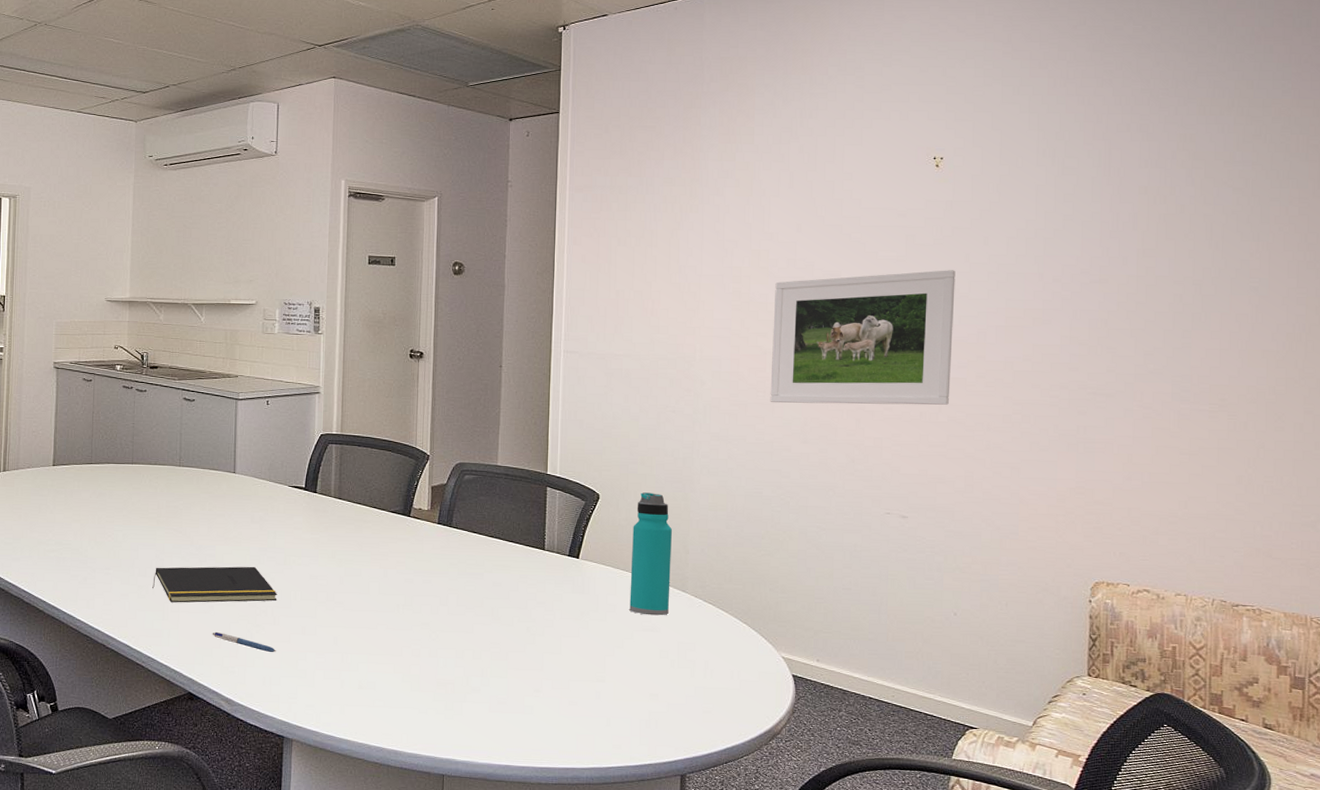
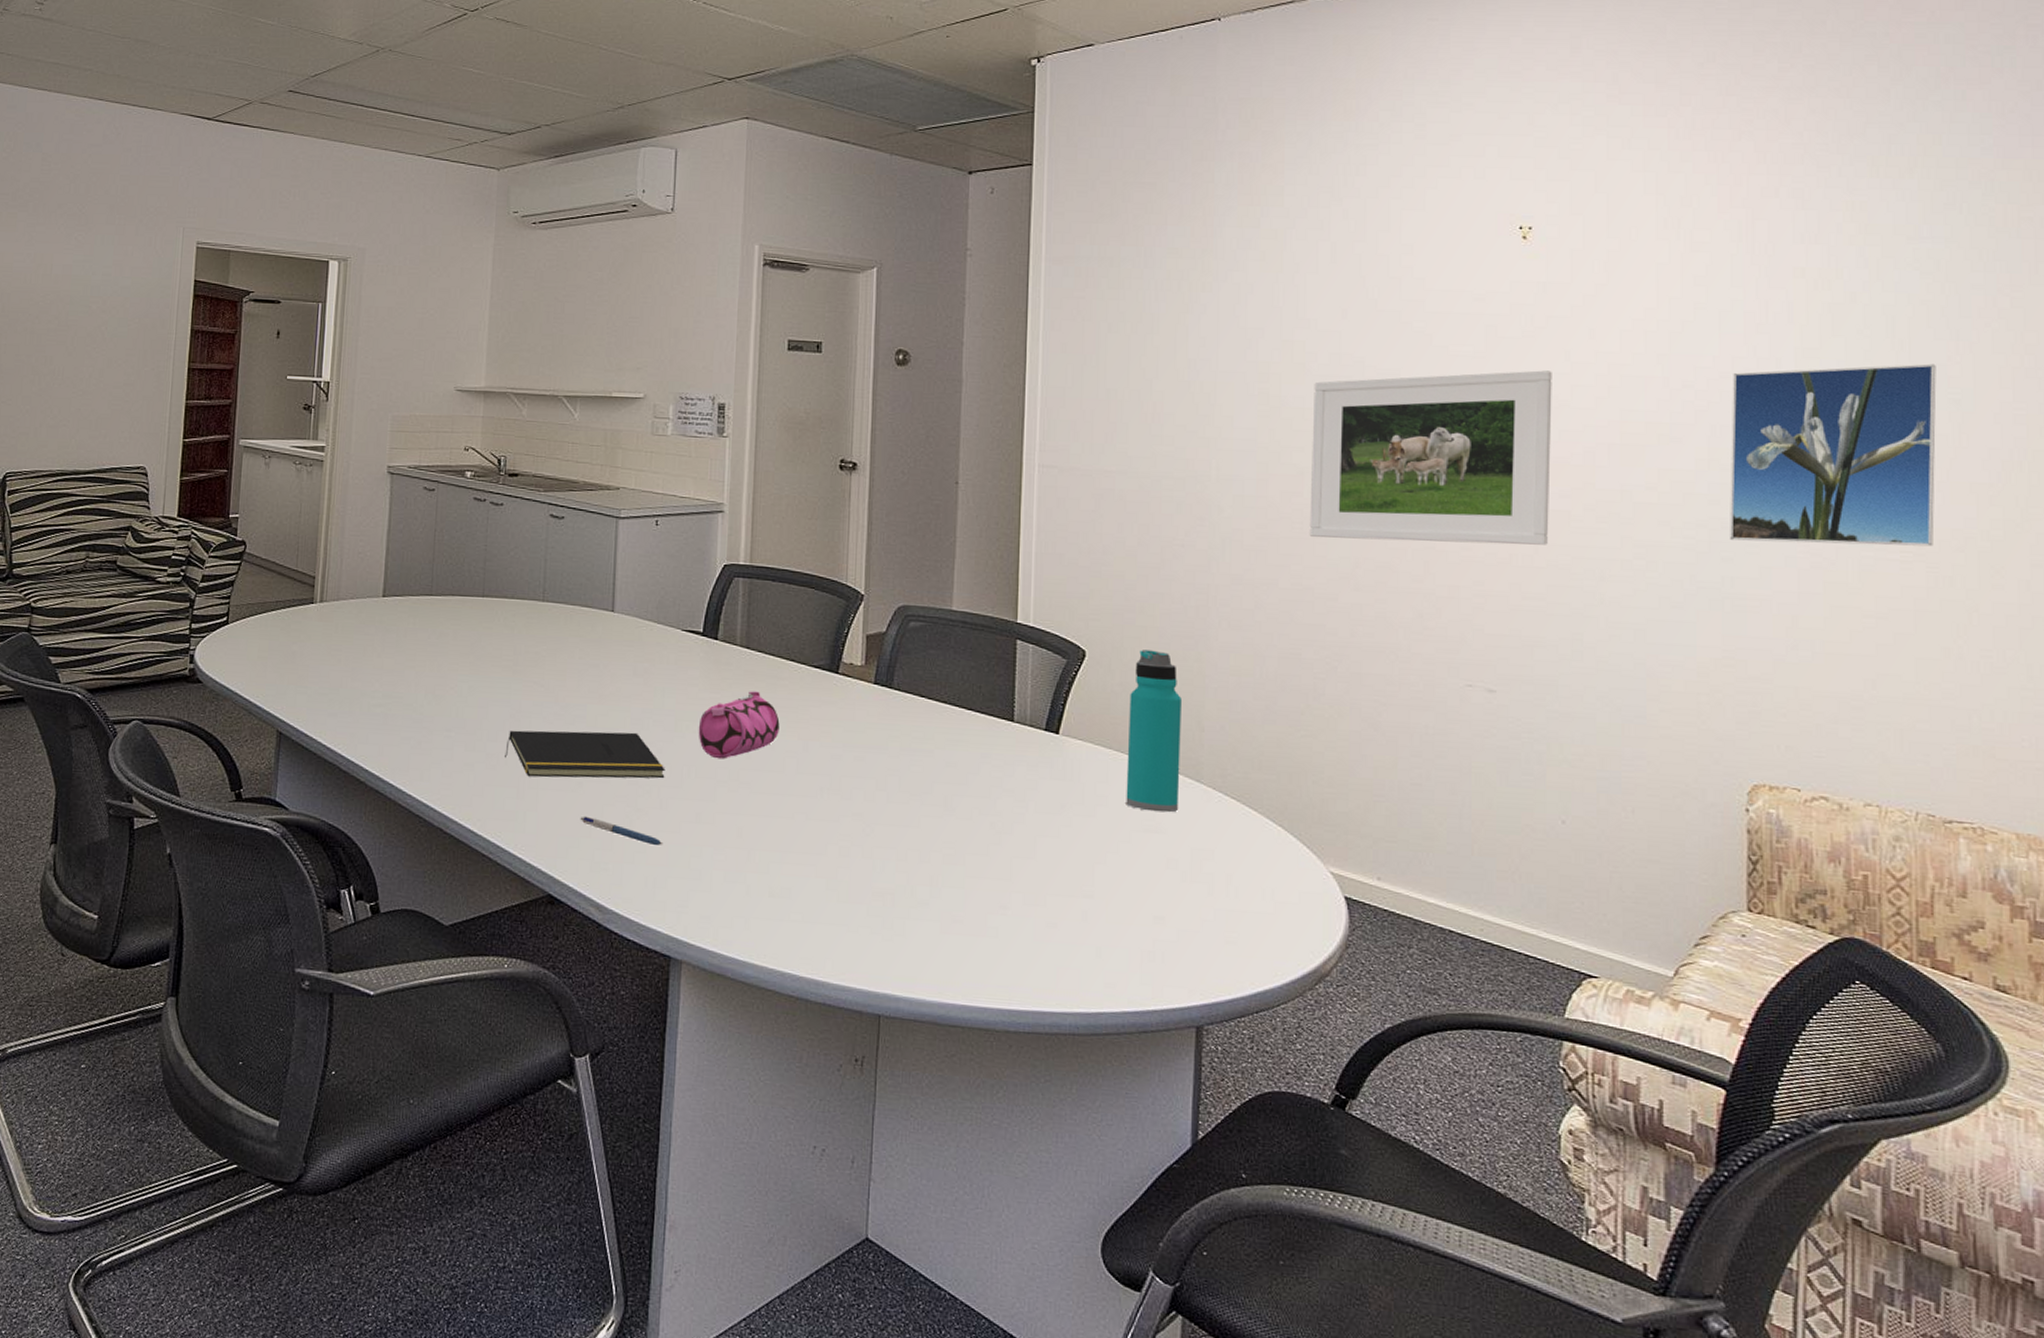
pencil case: none [302,532,365,585] -> present [698,691,780,759]
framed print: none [1085,259,1241,400] -> present [1730,363,1937,547]

